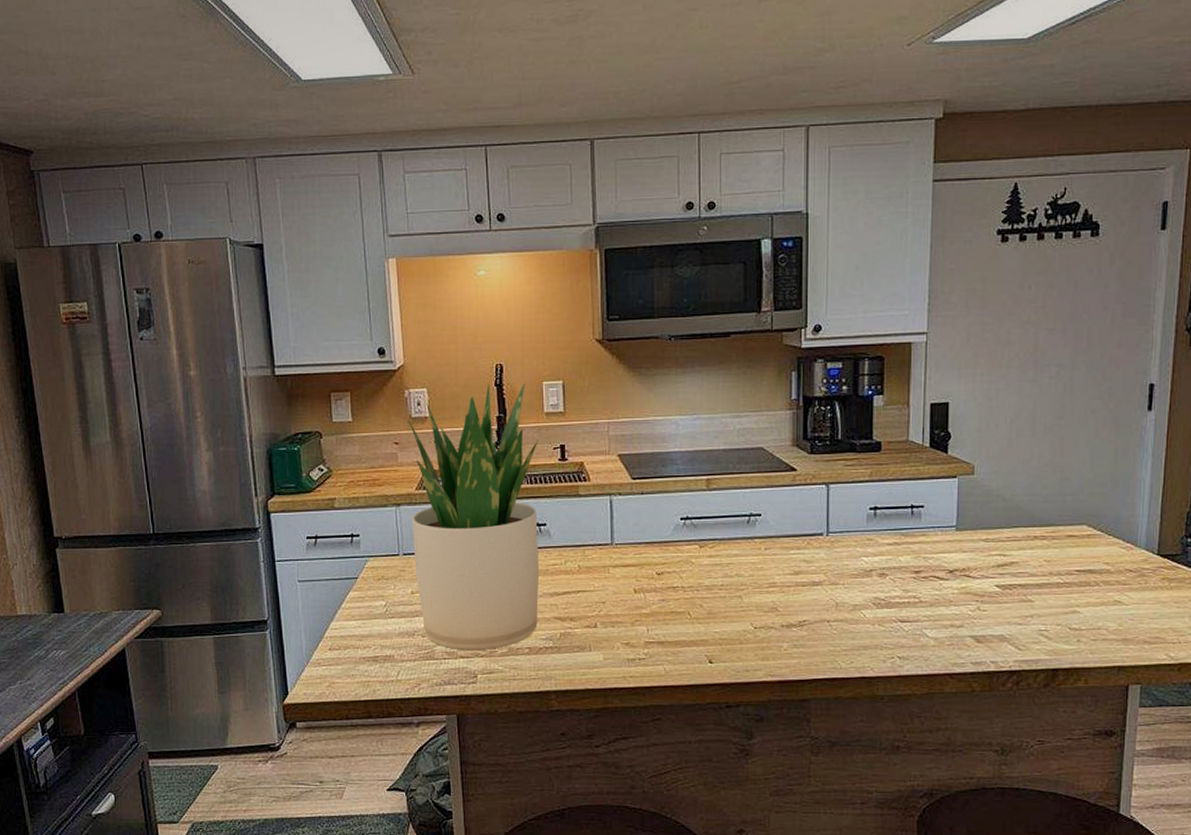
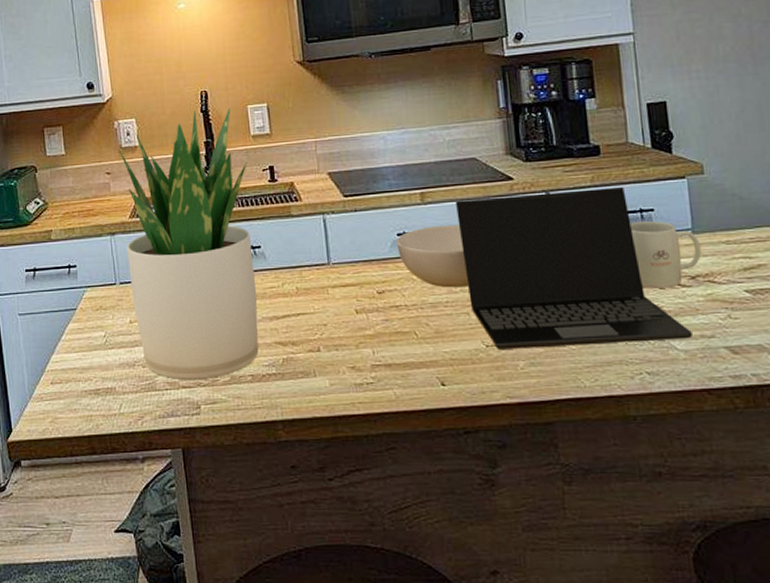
bowl: none [679,511,745,572] -> present [396,224,470,288]
laptop: none [738,483,943,631] -> present [455,187,692,349]
mug: none [900,517,962,580] -> present [629,221,702,289]

